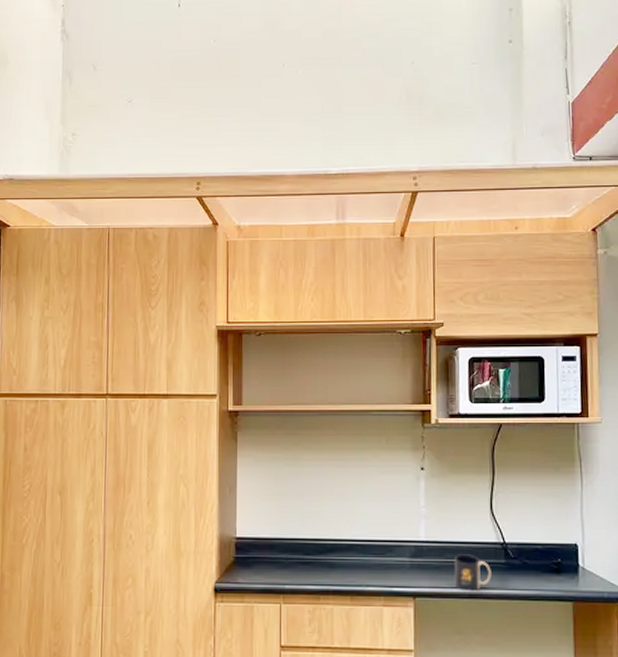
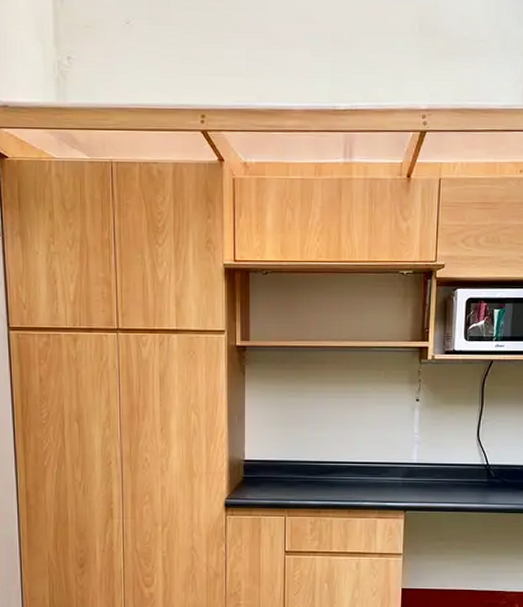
mug: present [454,554,492,590] -> none [441,474,474,504]

